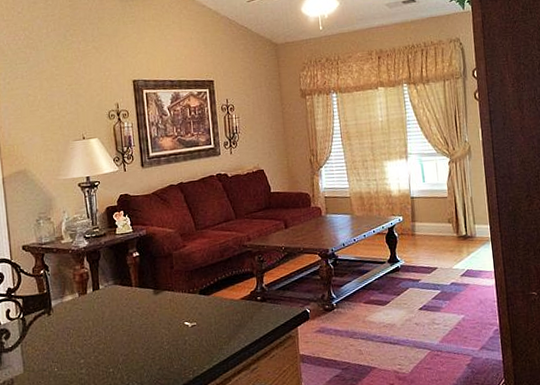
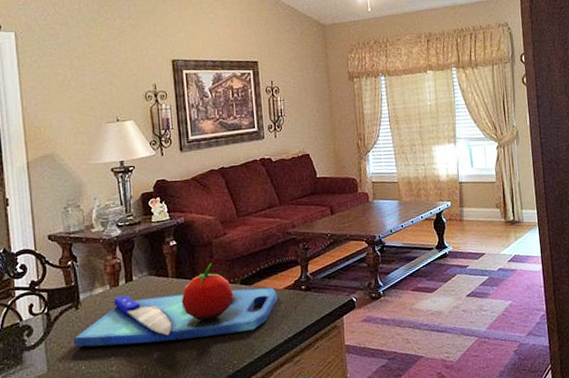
chopping board: none [46,273,235,350] -> present [73,263,278,347]

